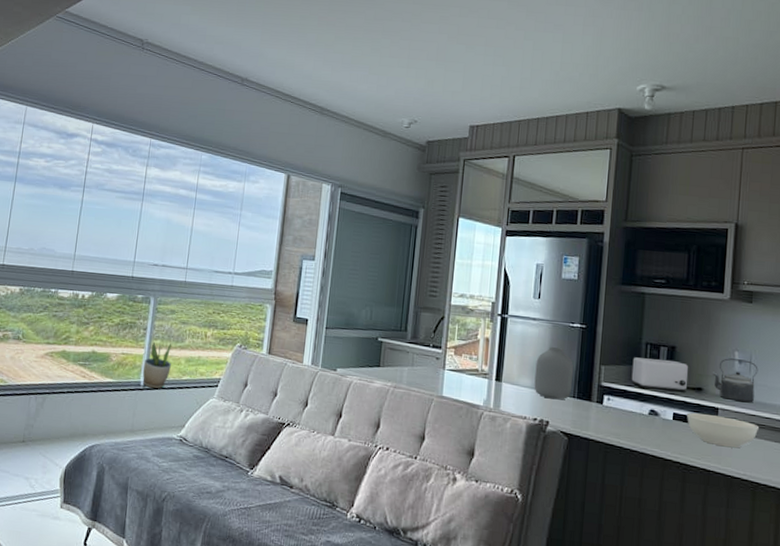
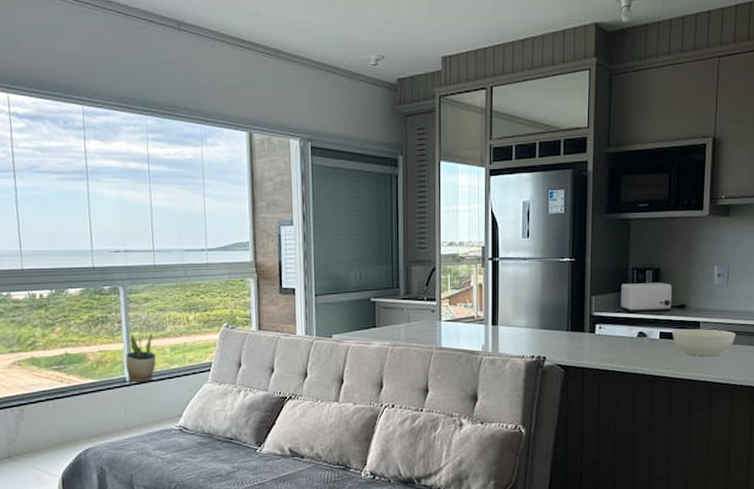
vase: present [534,347,574,400] -> none [529,284,566,335]
kettle: present [712,358,758,403] -> none [693,273,735,313]

